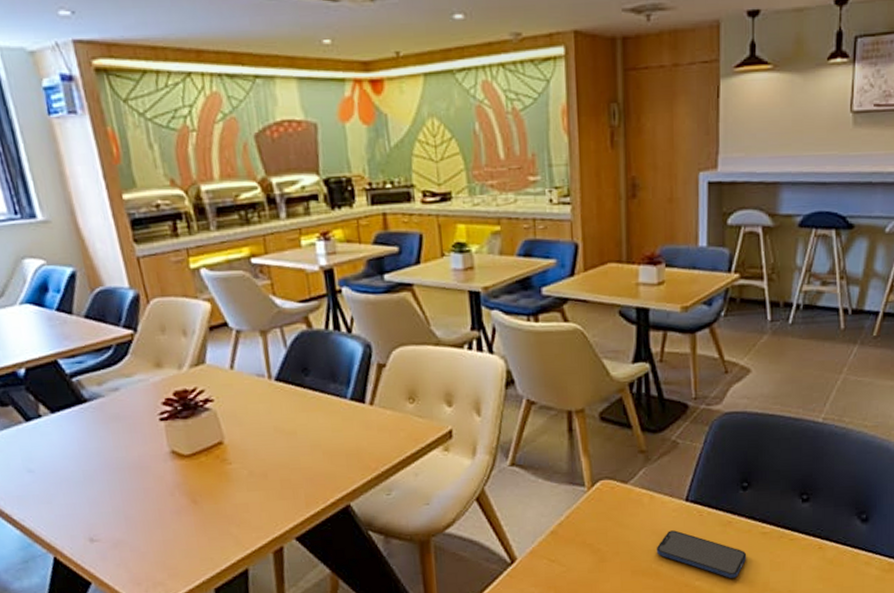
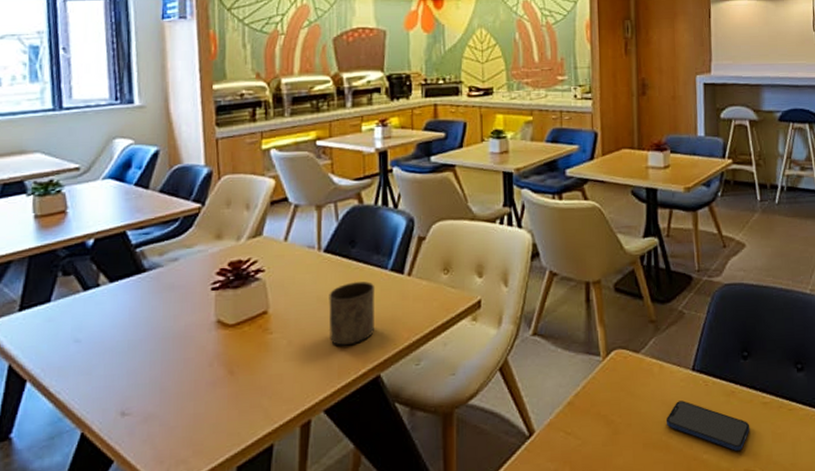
cup: none [286,411,339,476] -> present [329,281,375,346]

